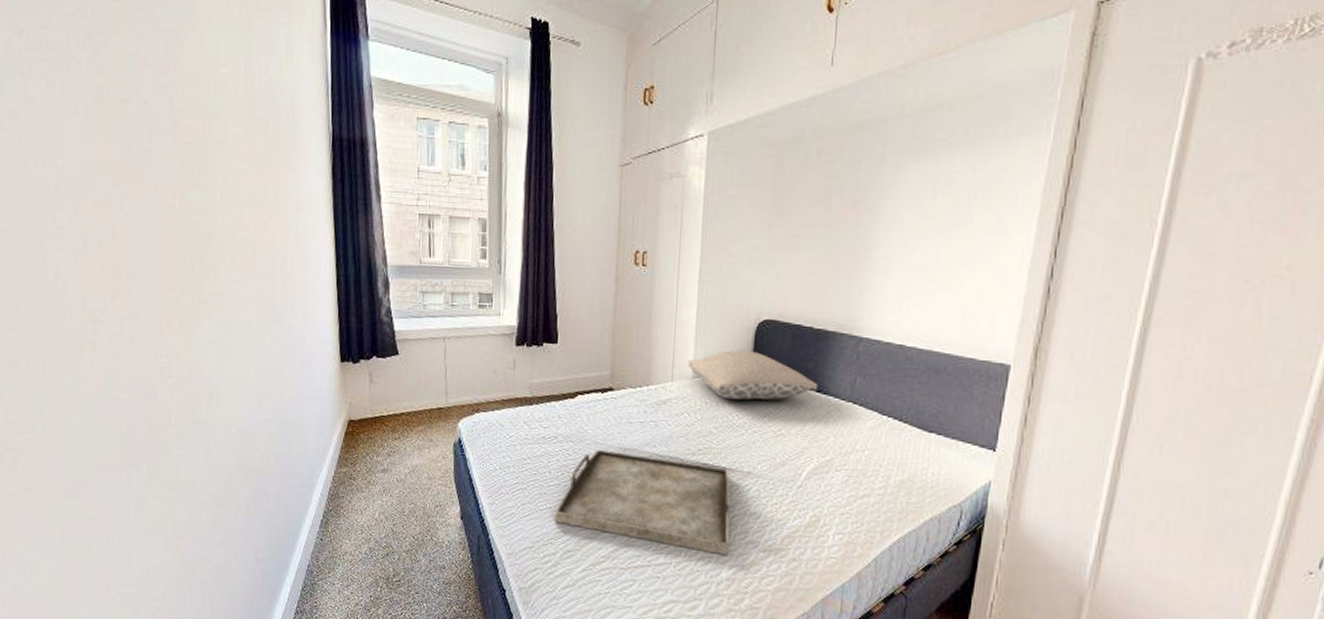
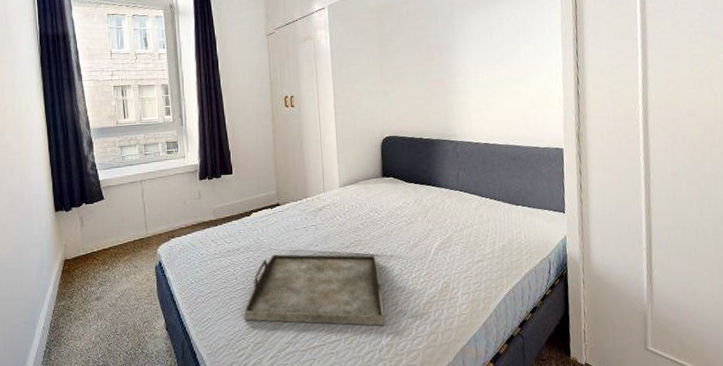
pillow: present [687,349,819,400] -> none [334,161,433,200]

